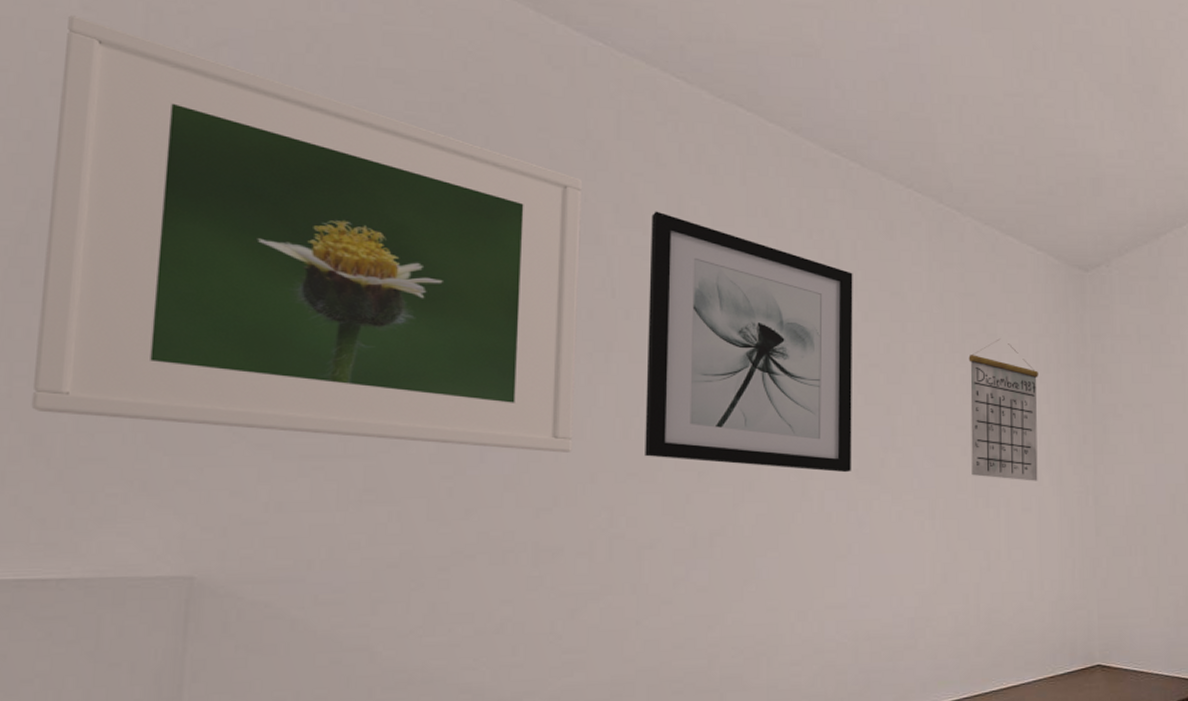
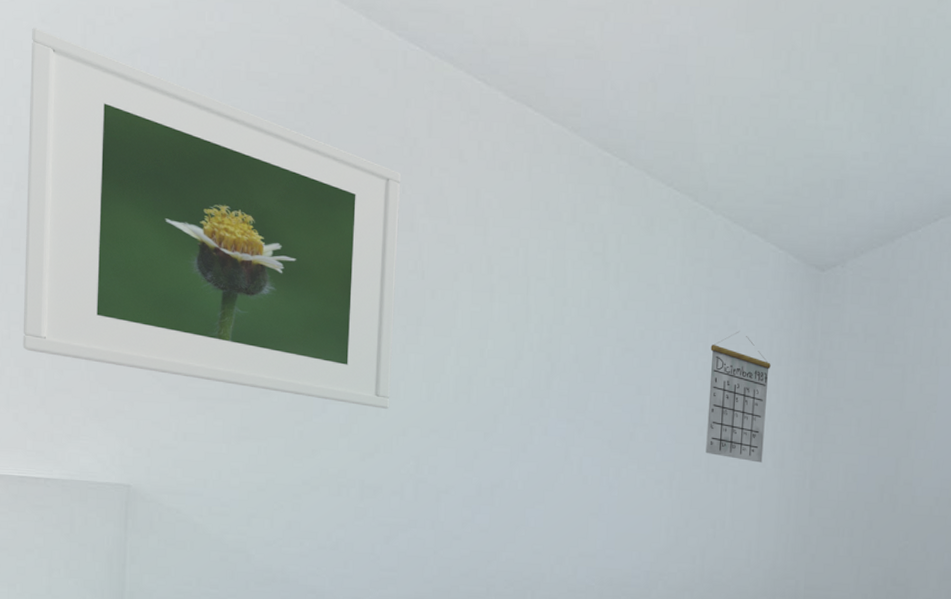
wall art: present [645,211,853,473] -> none [444,203,617,443]

